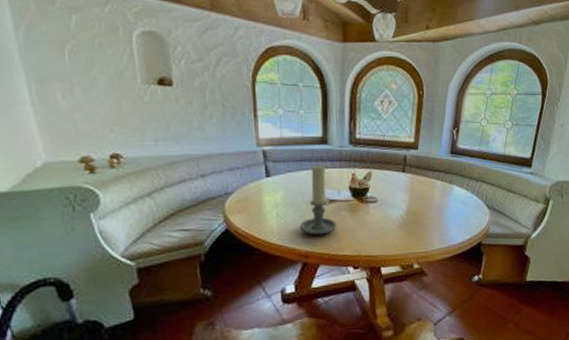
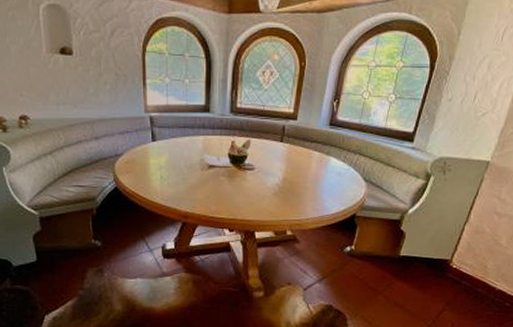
candle holder: present [300,165,338,235] -> none [182,132,216,198]

